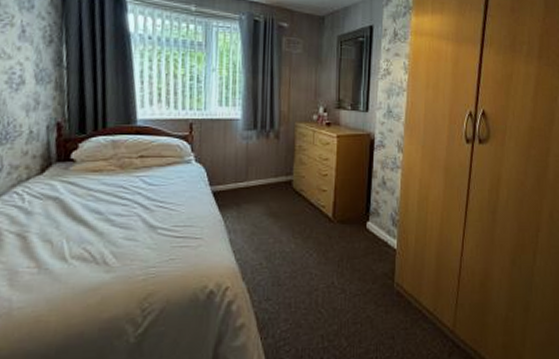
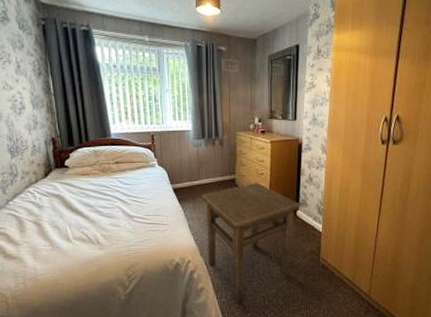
side table: none [249,186,371,347] -> present [202,182,300,305]

